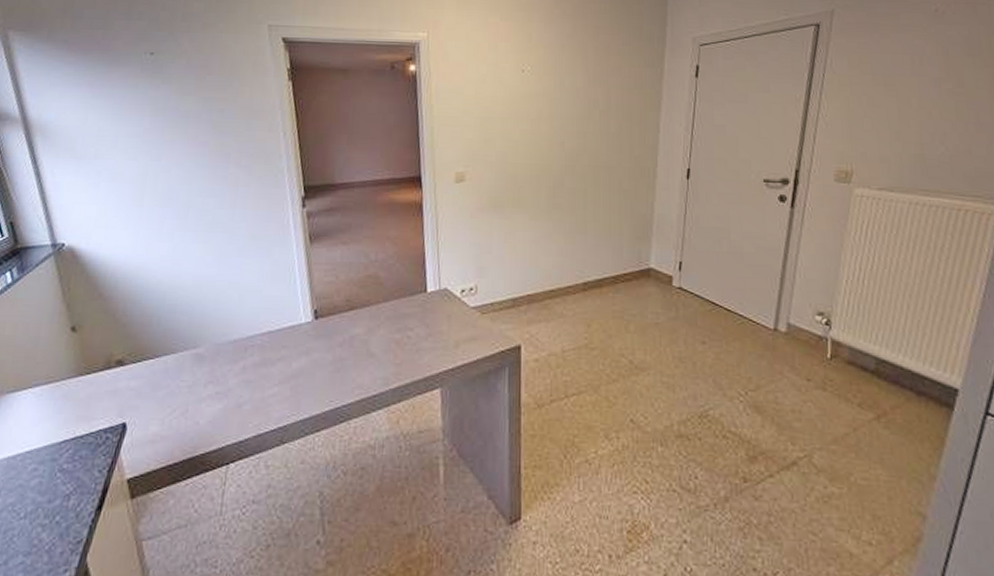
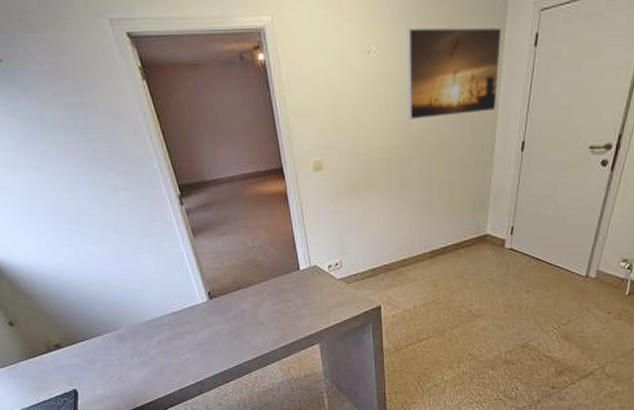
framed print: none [562,52,661,138] -> present [407,27,502,119]

